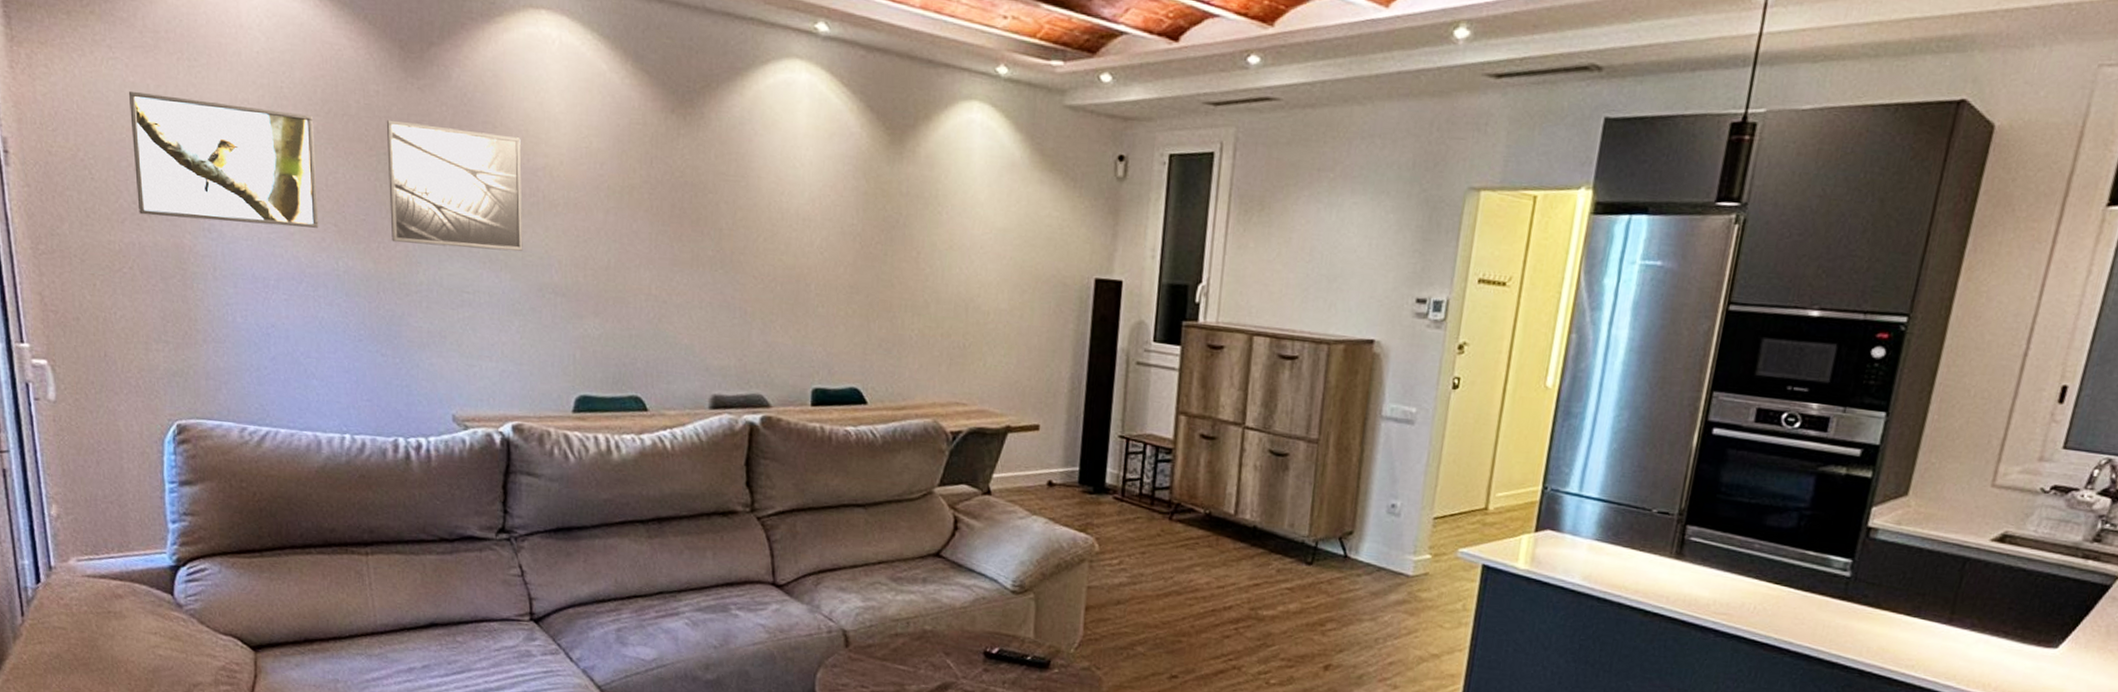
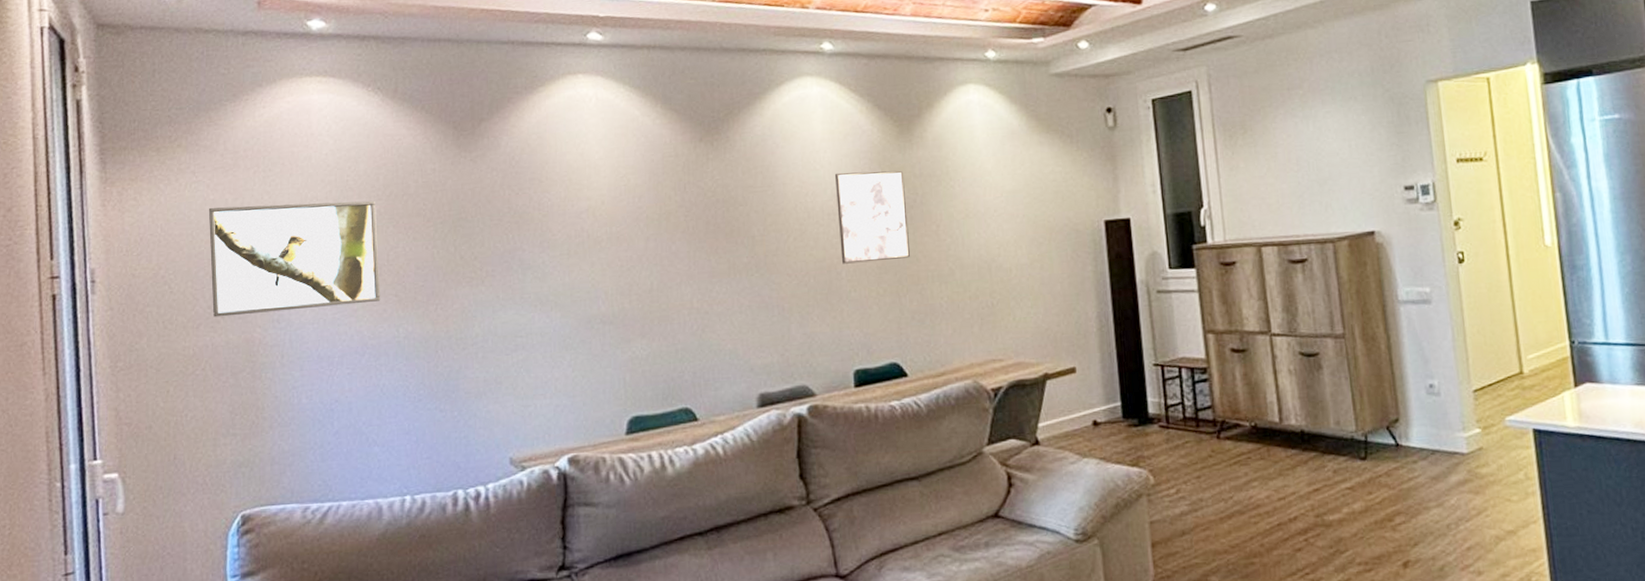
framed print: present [386,119,523,251] -> none [442,187,571,302]
wall art: none [812,175,890,282] -> present [834,170,910,264]

